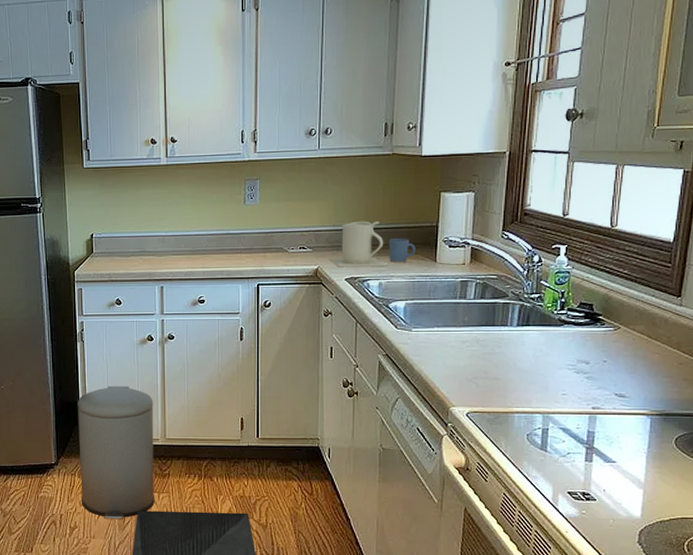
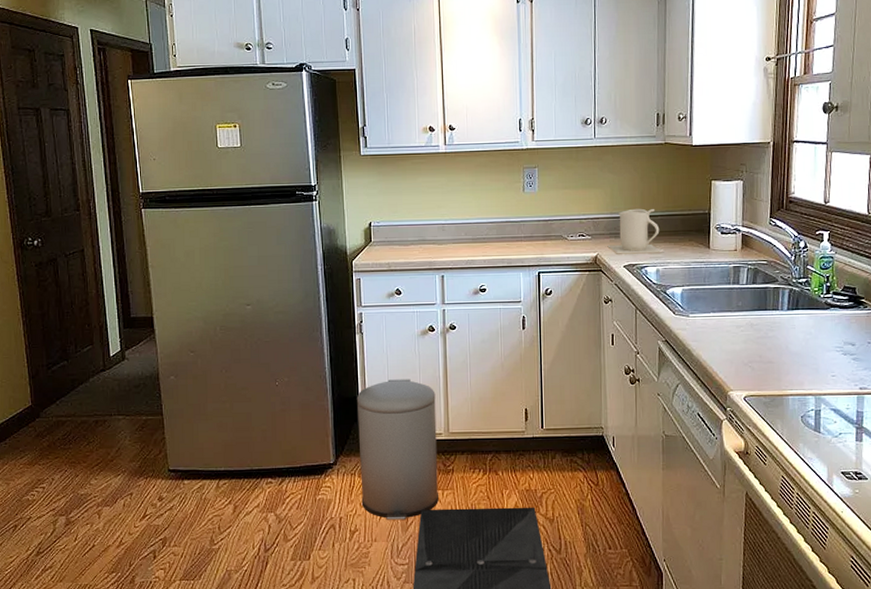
mug: present [389,238,415,263] -> none [665,225,690,249]

